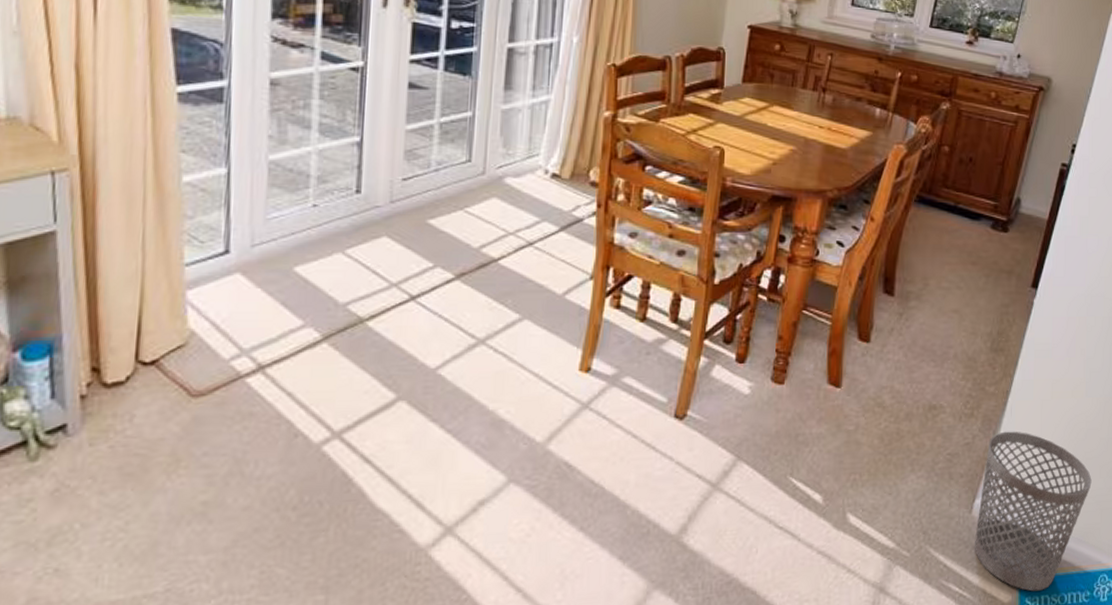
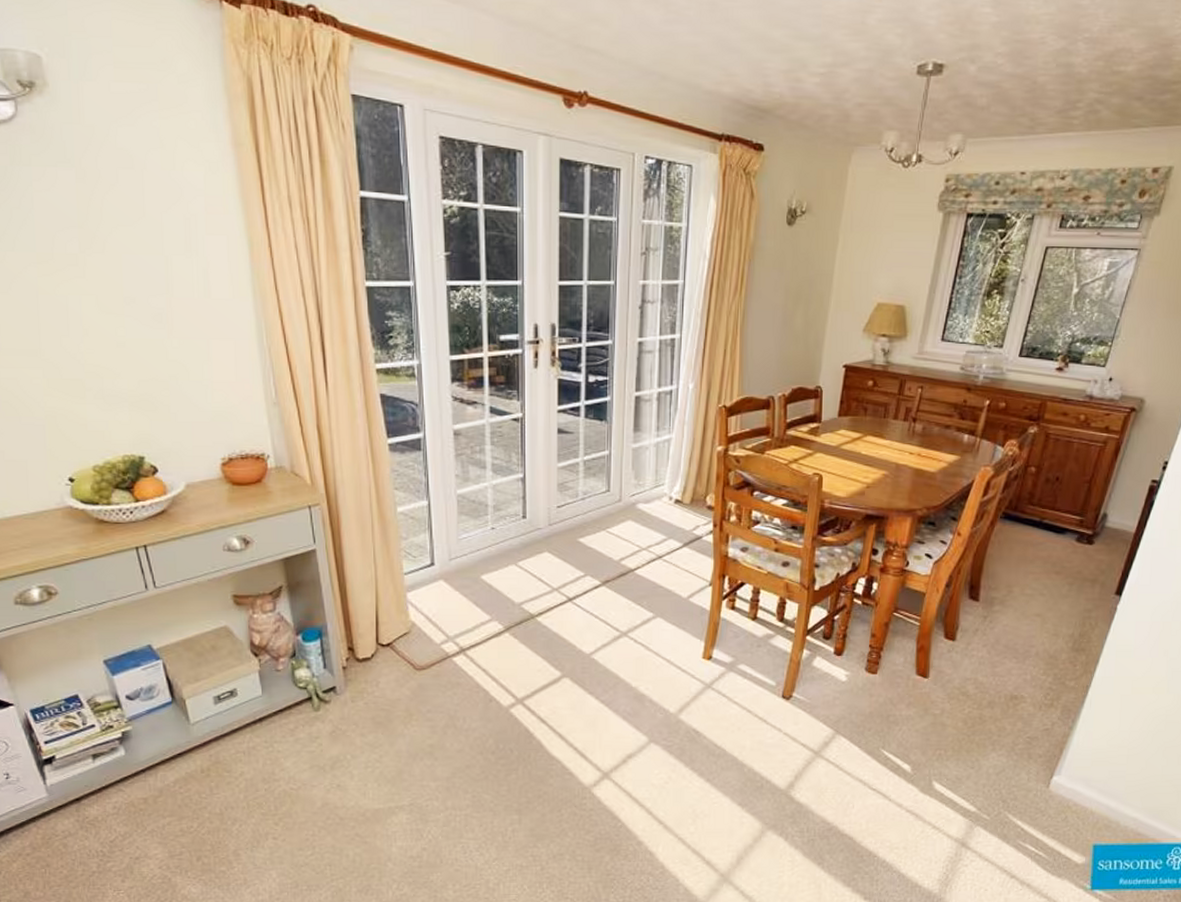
wastebasket: present [974,431,1092,592] -> none [1050,720,1170,856]

